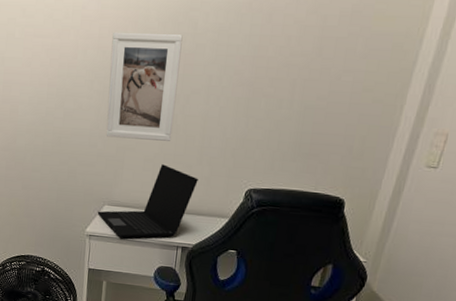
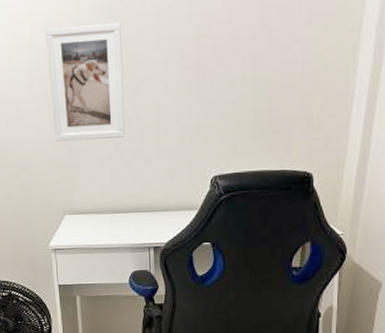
laptop: present [97,164,198,238] -> none [59,162,160,247]

